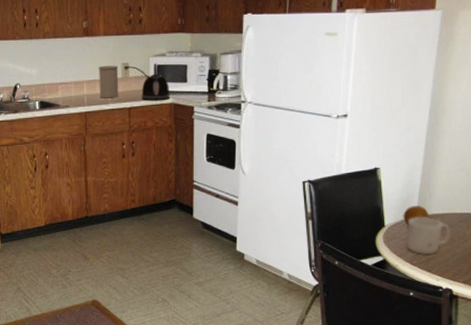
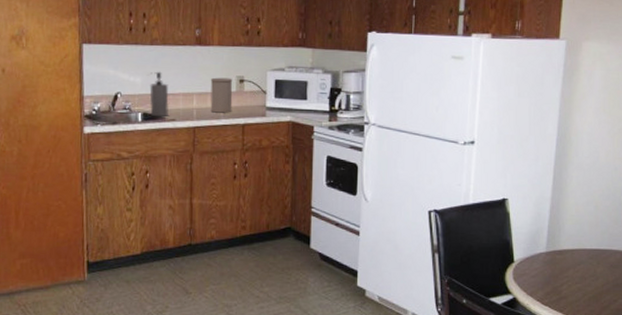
soap dispenser: none [42,62,62,105] -> present [147,71,169,118]
kettle: present [141,63,170,101] -> none [257,78,289,119]
fruit: present [403,206,430,227] -> none [533,240,560,263]
mug: present [407,217,452,255] -> none [537,253,582,294]

